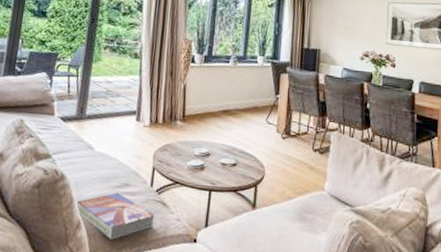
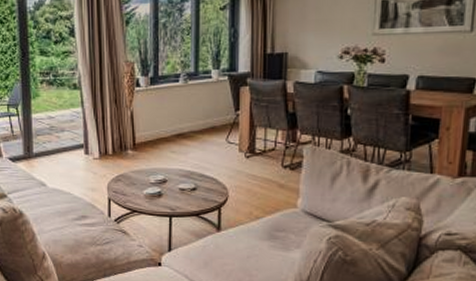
textbook: present [75,192,155,240] -> none [39,224,117,267]

